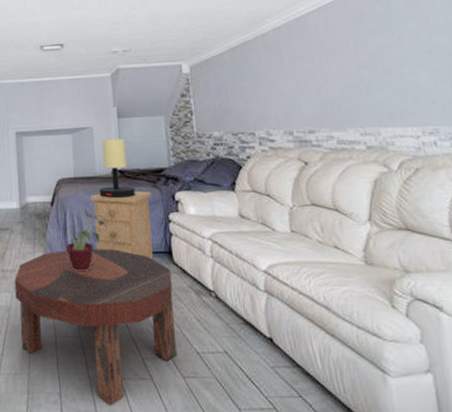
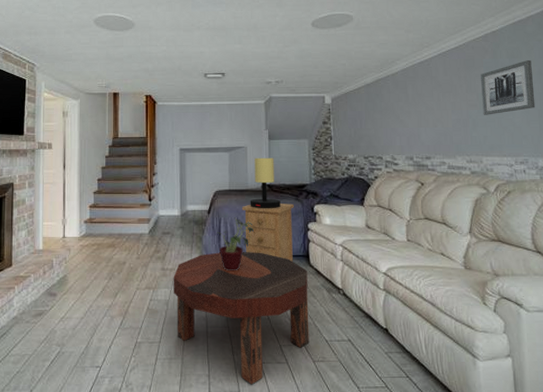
wall art: none [372,9,445,78] -> present [481,60,536,115]

